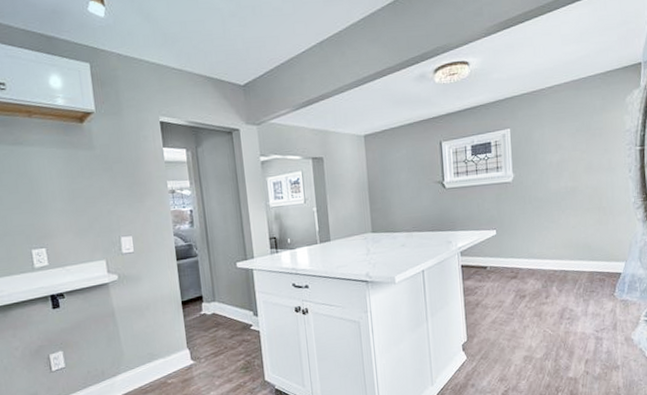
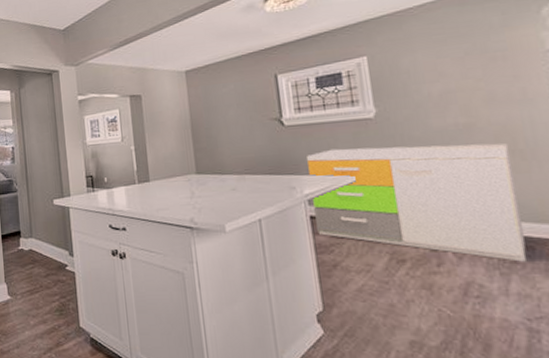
storage cabinet: none [461,202,600,291] -> present [307,143,527,262]

